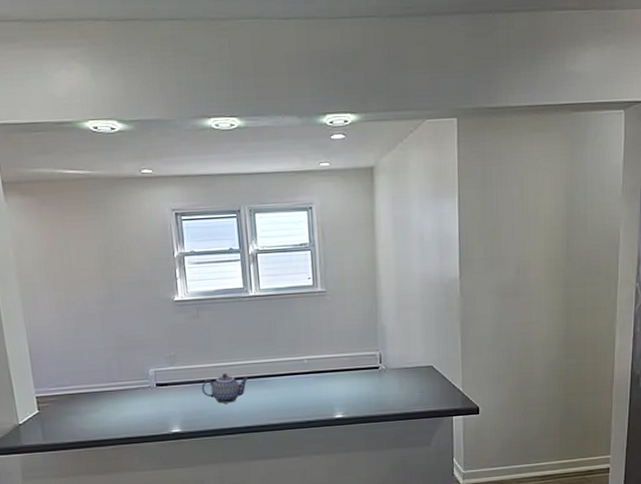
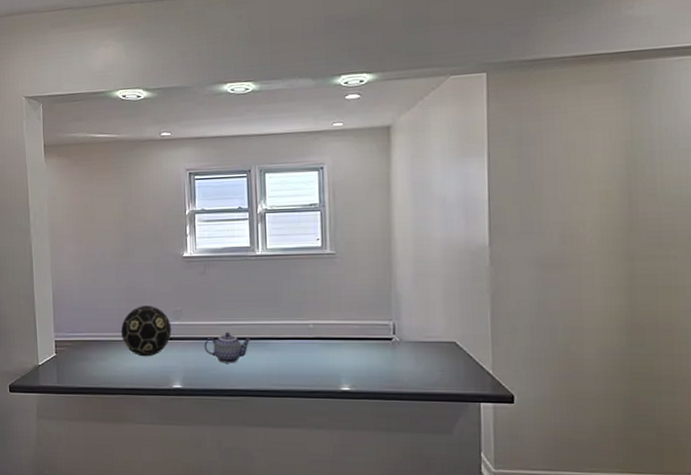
decorative ball: none [111,352,167,405] -> present [120,306,172,357]

